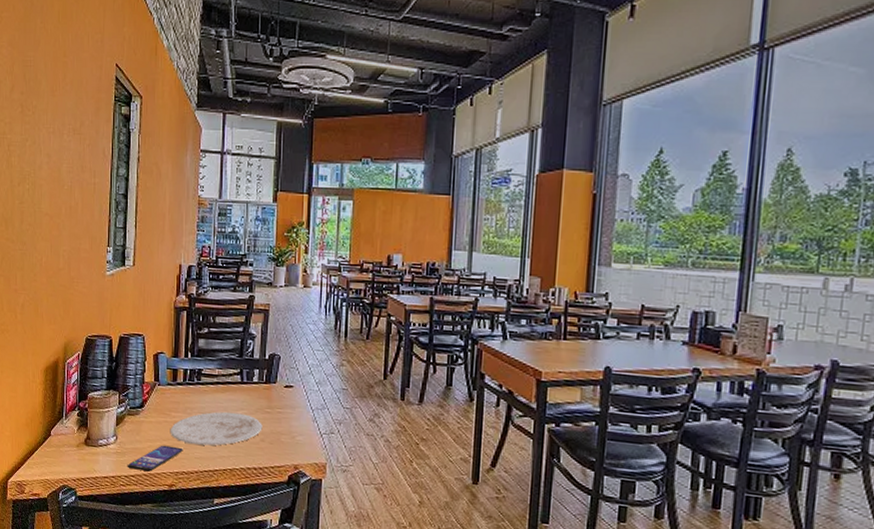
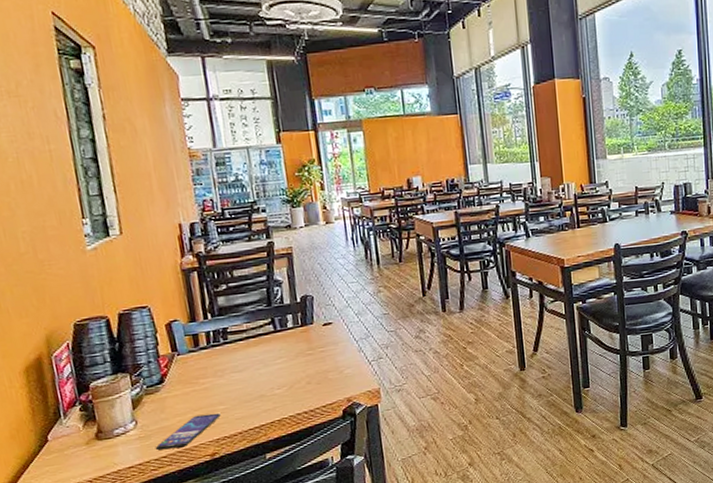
plate: present [170,411,263,446] -> none [200,361,307,407]

